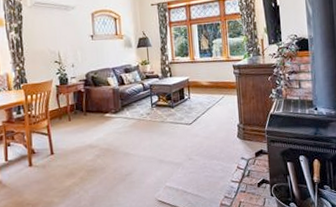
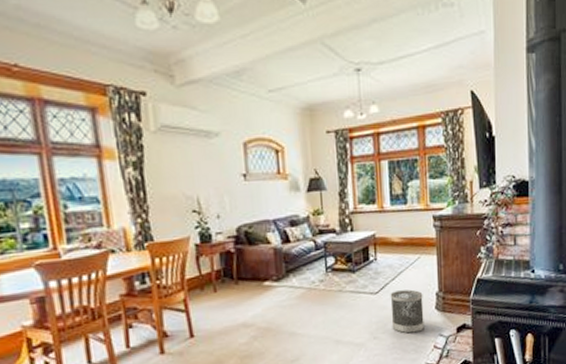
wastebasket: none [201,122,229,157] -> present [390,289,424,334]

